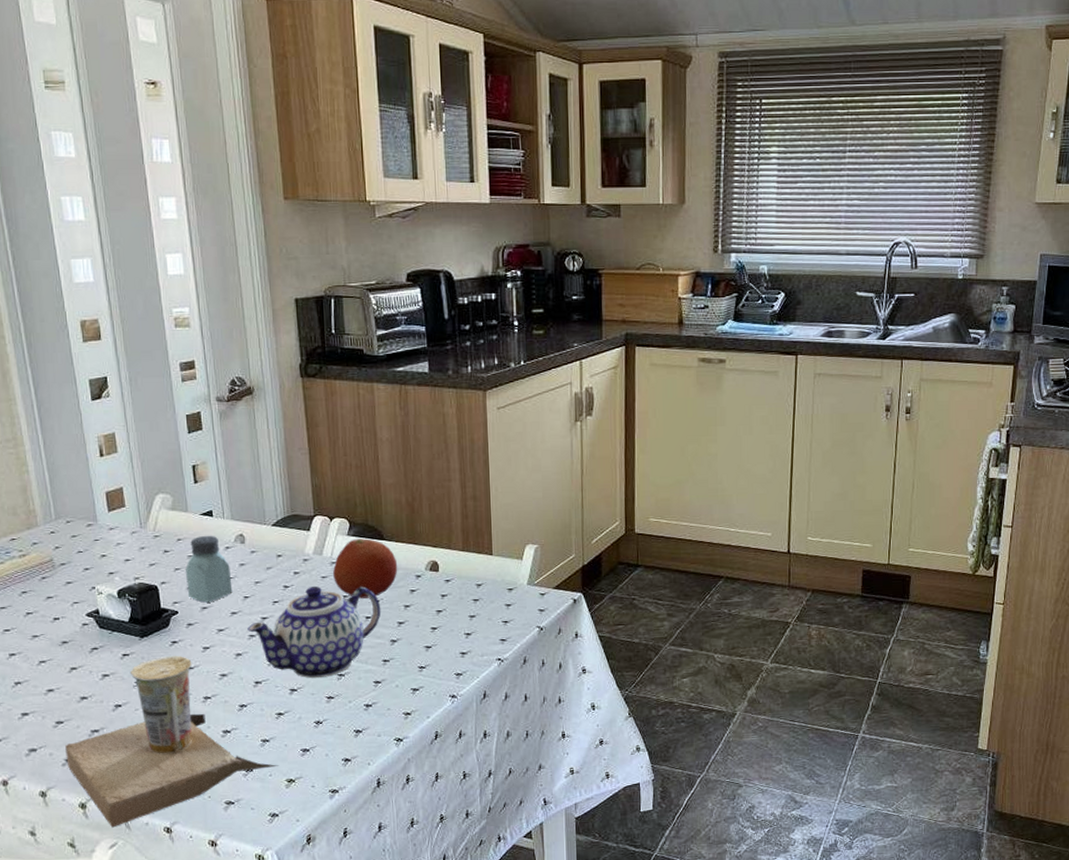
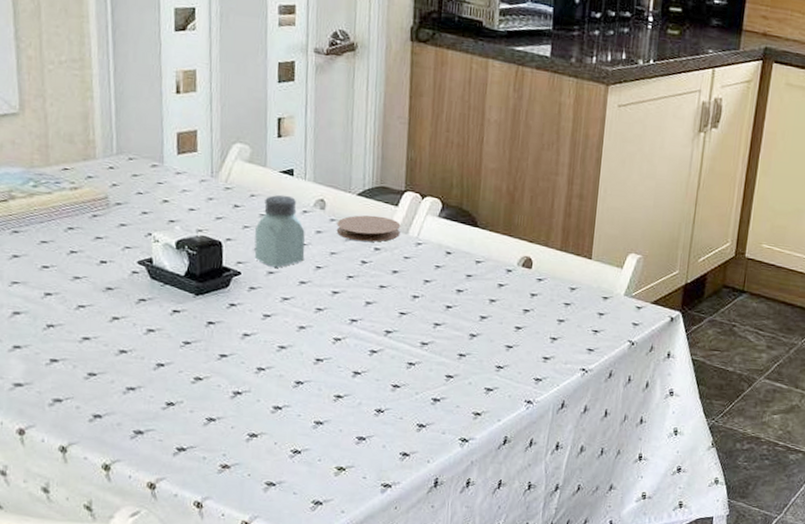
cup: present [65,655,279,828] -> none [94,318,331,495]
teapot: present [247,585,381,679] -> none [315,265,464,364]
coaster: none [257,542,315,568] -> present [336,215,401,242]
fruit: present [333,538,398,599] -> none [417,221,489,287]

